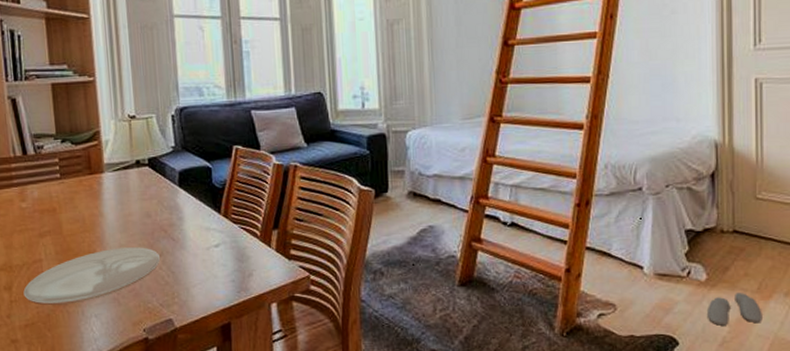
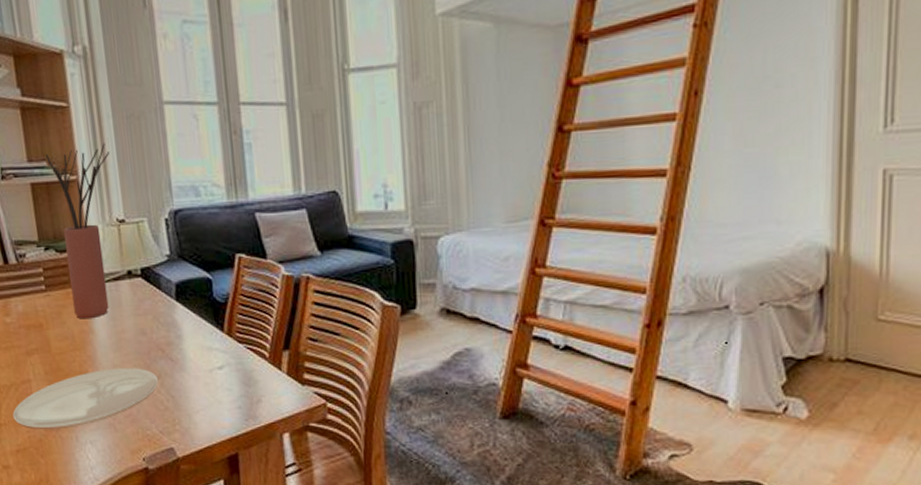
vase: none [65,49,125,204] -> present [45,142,110,319]
slippers: present [706,293,763,326] -> none [806,434,879,473]

